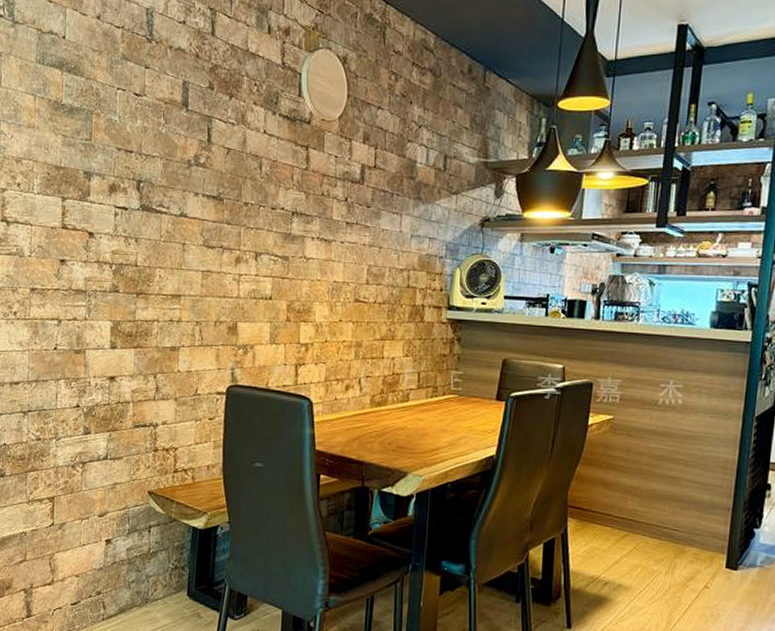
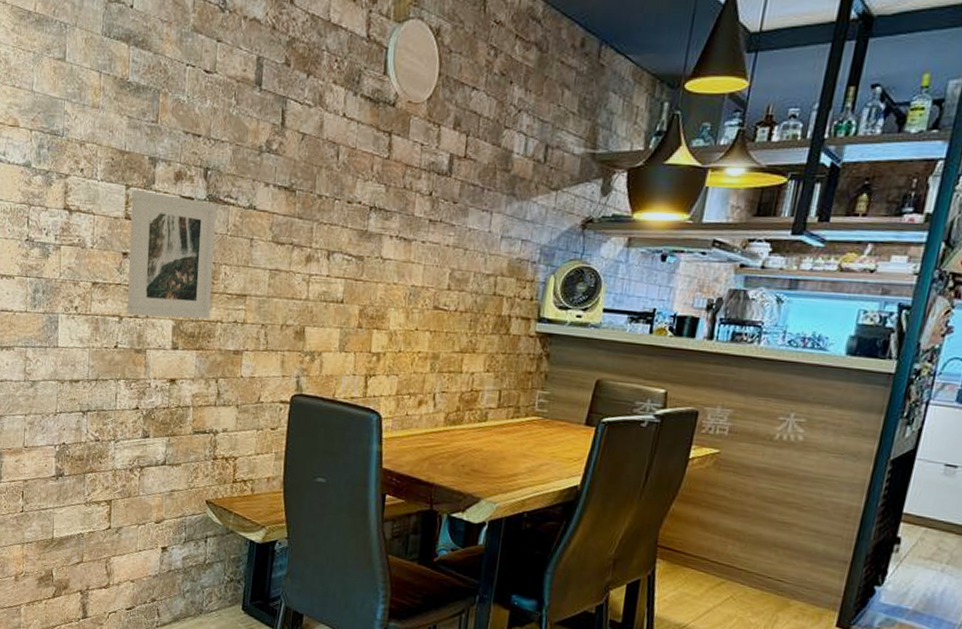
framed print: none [66,201,150,319] -> present [127,189,217,319]

